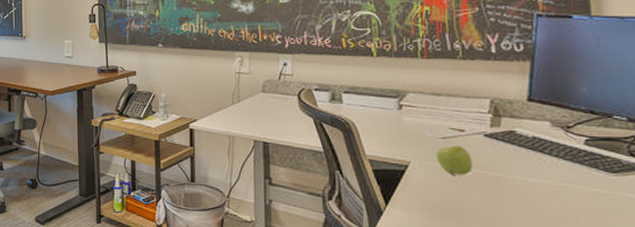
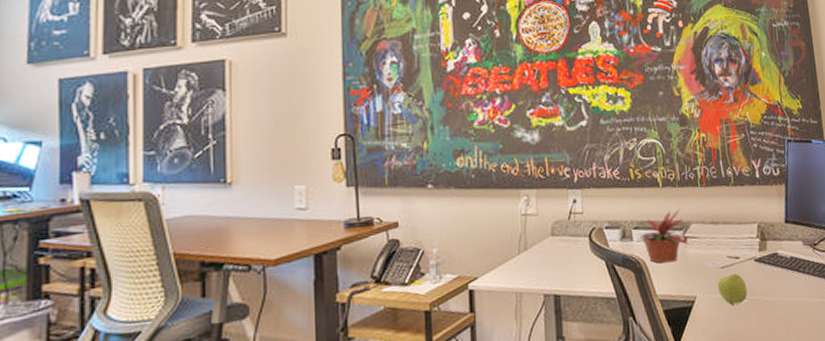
potted plant: none [346,78,410,127] -> present [636,209,694,263]

